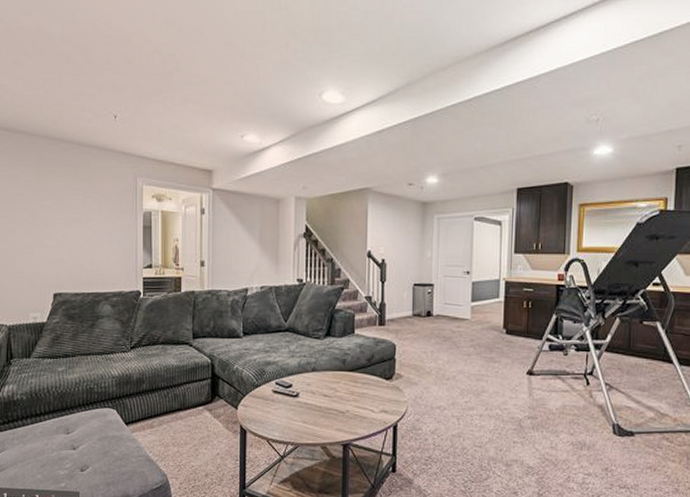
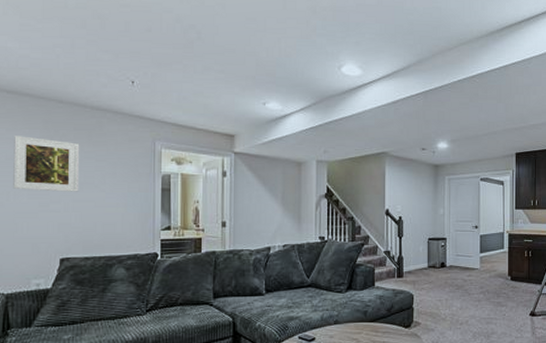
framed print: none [11,173,69,229] -> present [13,136,80,192]

